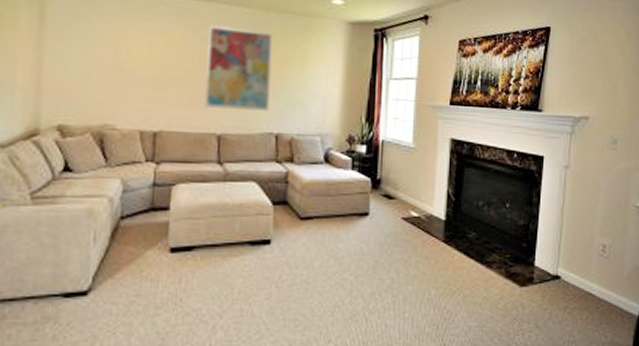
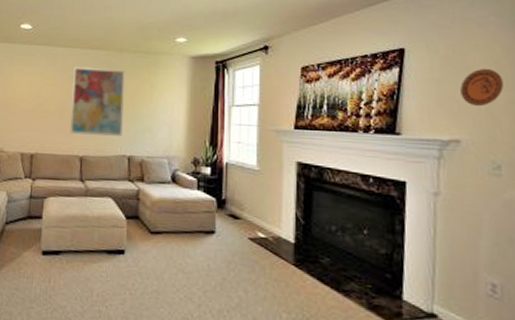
decorative plate: none [592,51,625,86] -> present [460,69,504,107]

